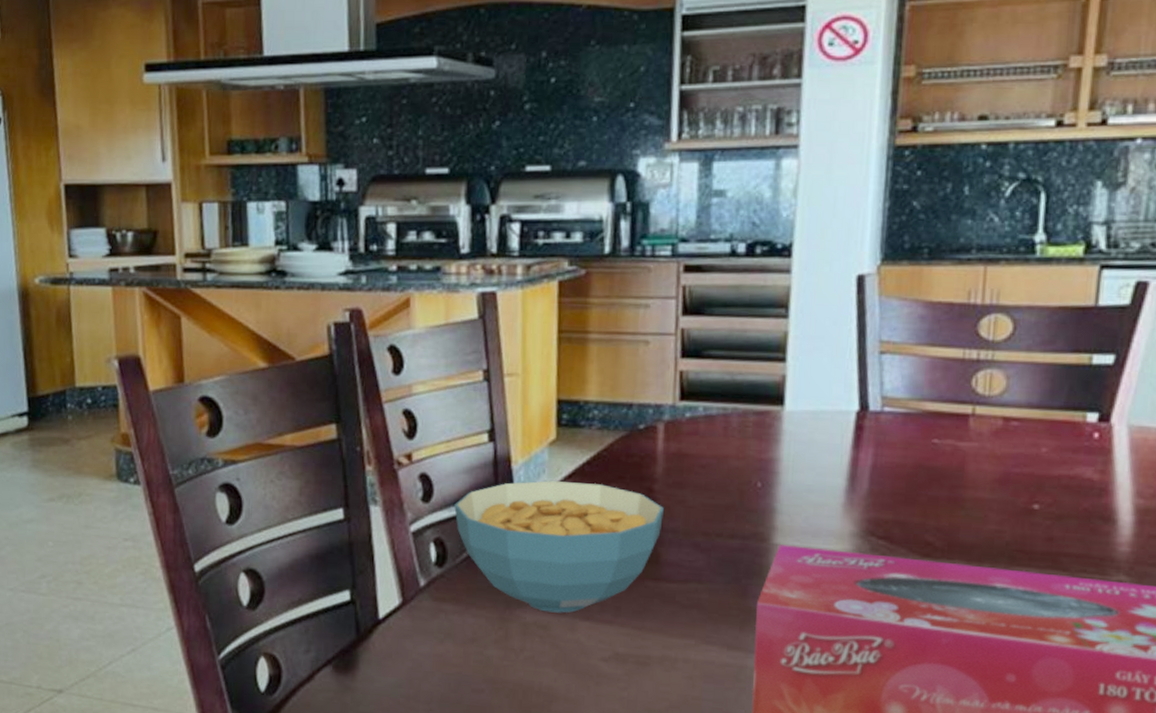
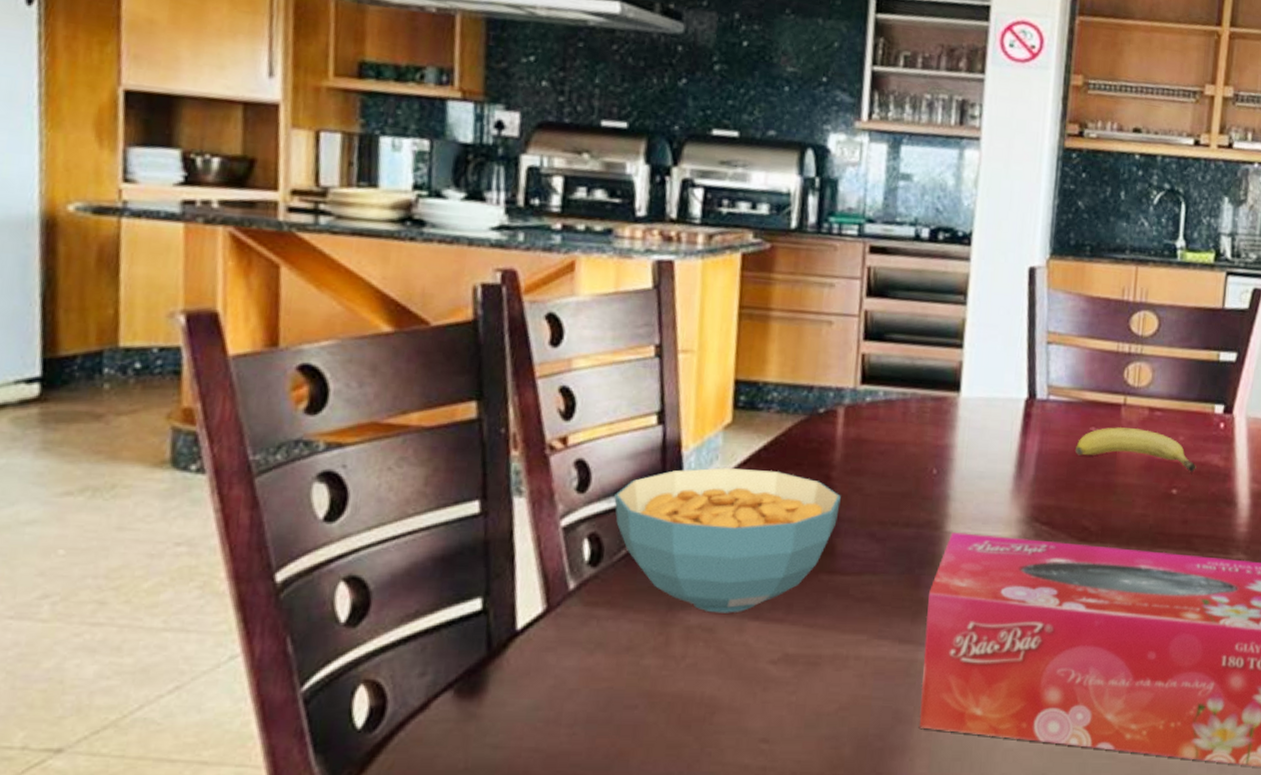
fruit: none [915,438,1064,486] -> present [1075,427,1196,472]

